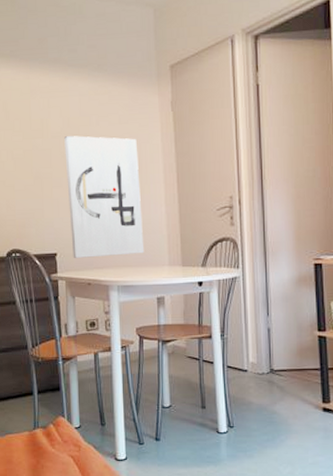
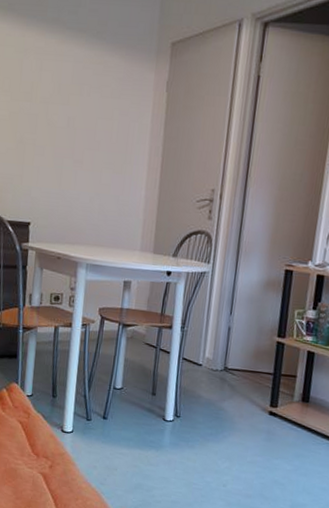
wall art: present [64,135,145,258] -> none [46,102,126,235]

